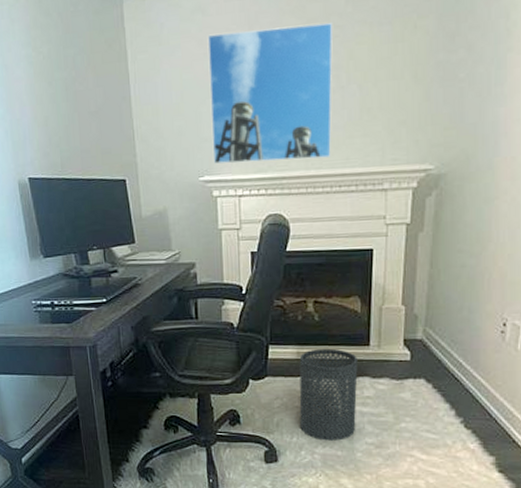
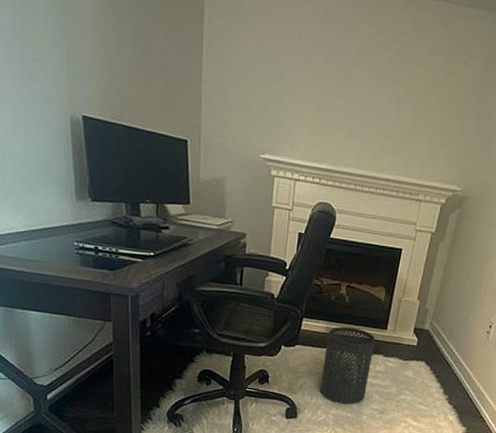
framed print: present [207,23,333,164] -> none [275,18,399,162]

